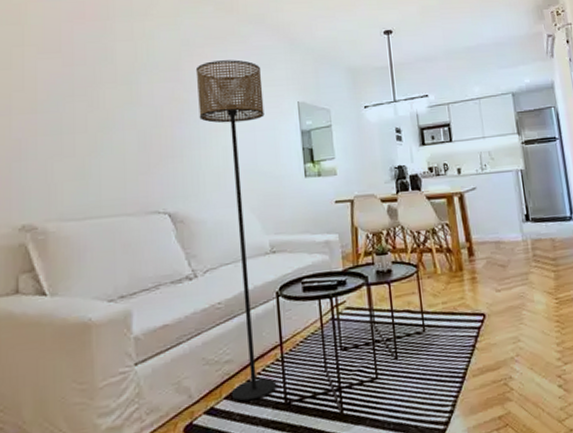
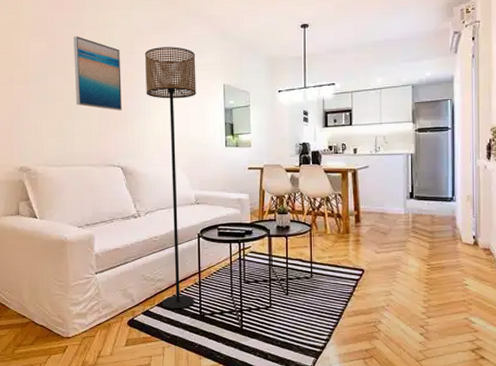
wall art: none [100,50,168,142] -> present [74,35,122,111]

